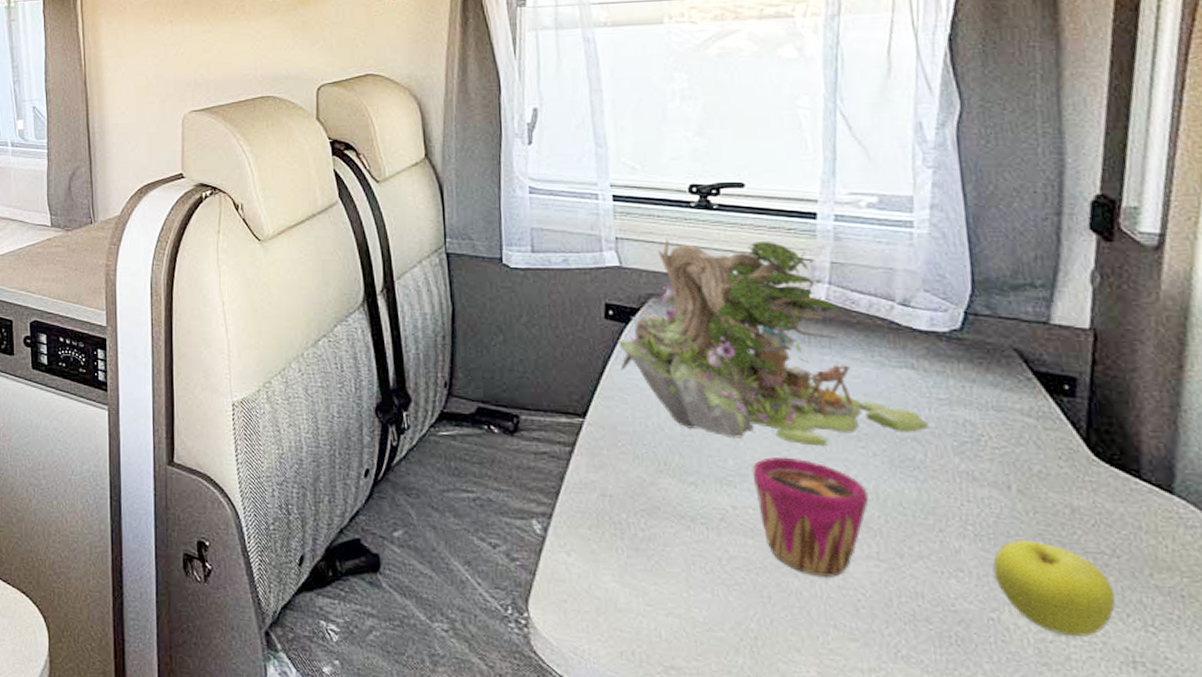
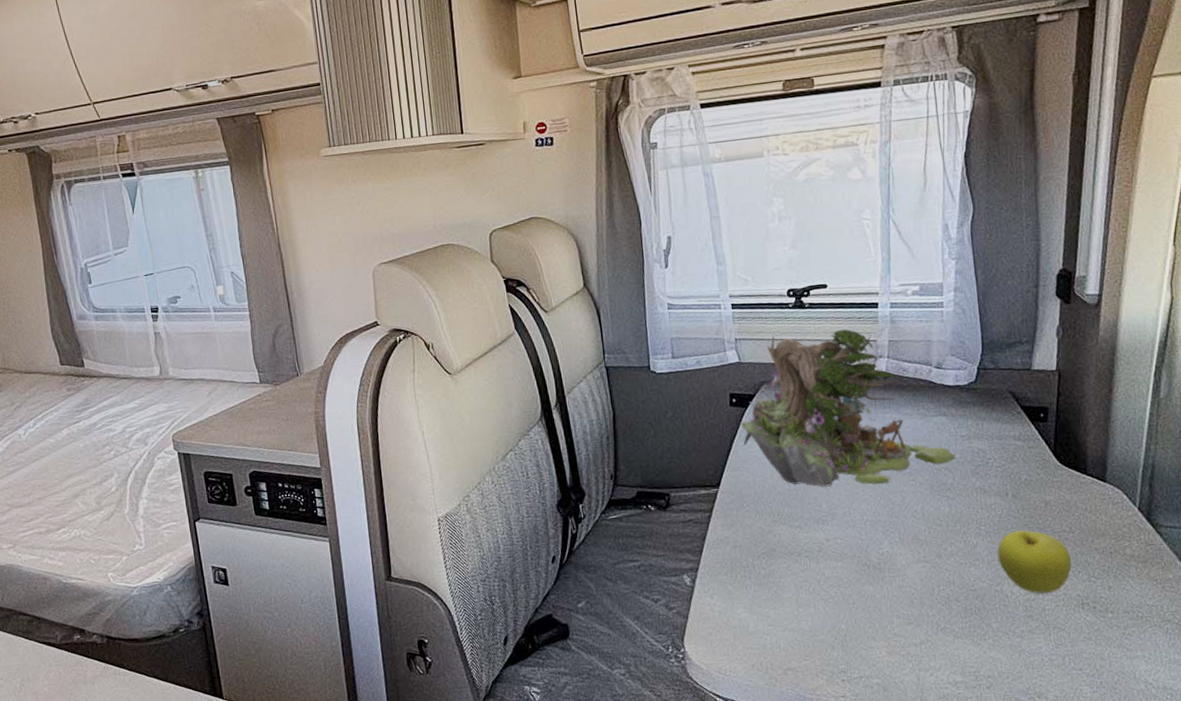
cup: present [752,457,869,578] -> none [839,496,918,582]

